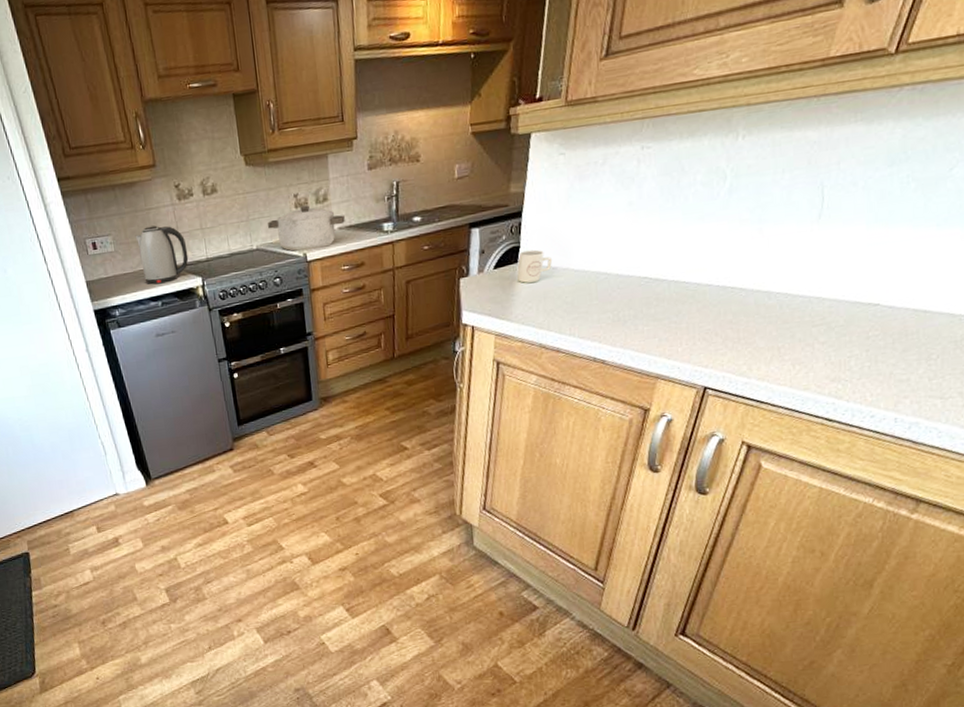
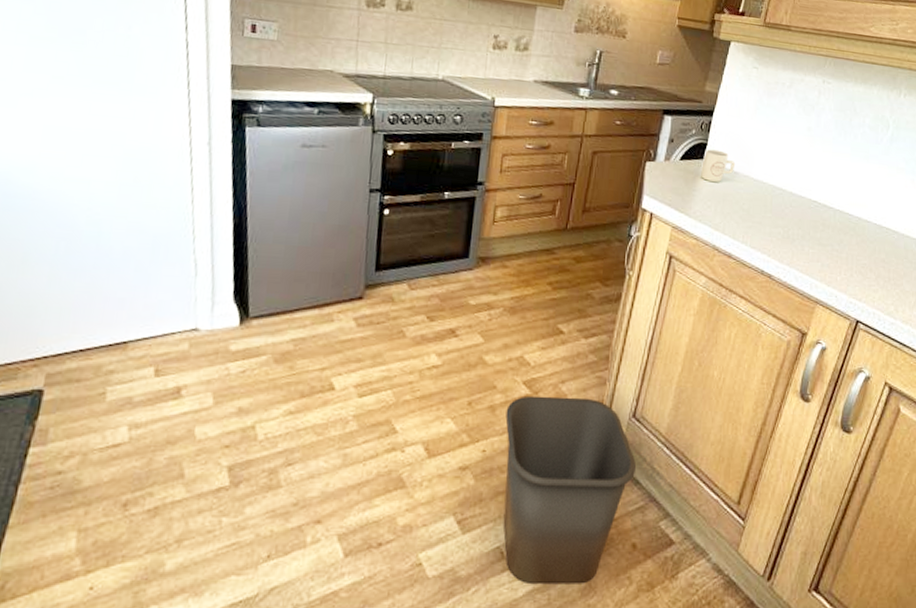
kettle: present [135,225,189,285] -> none [304,24,365,91]
cooking pot: present [267,205,345,251] -> none [459,48,542,97]
waste bin: none [369,499,494,651] -> present [503,395,637,585]

